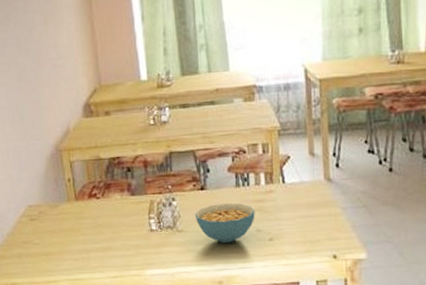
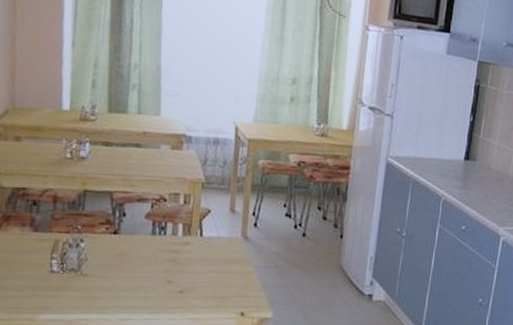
cereal bowl: present [195,202,255,243] -> none [103,250,169,292]

